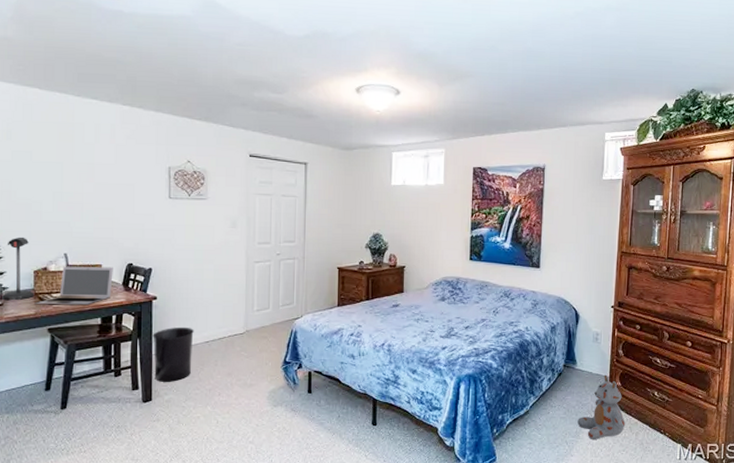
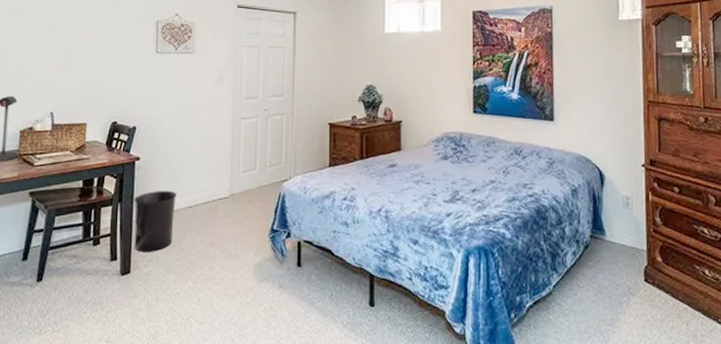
laptop: present [33,266,113,306] -> none [17,125,98,167]
stuffed bear: present [577,374,626,439] -> none [612,247,672,329]

